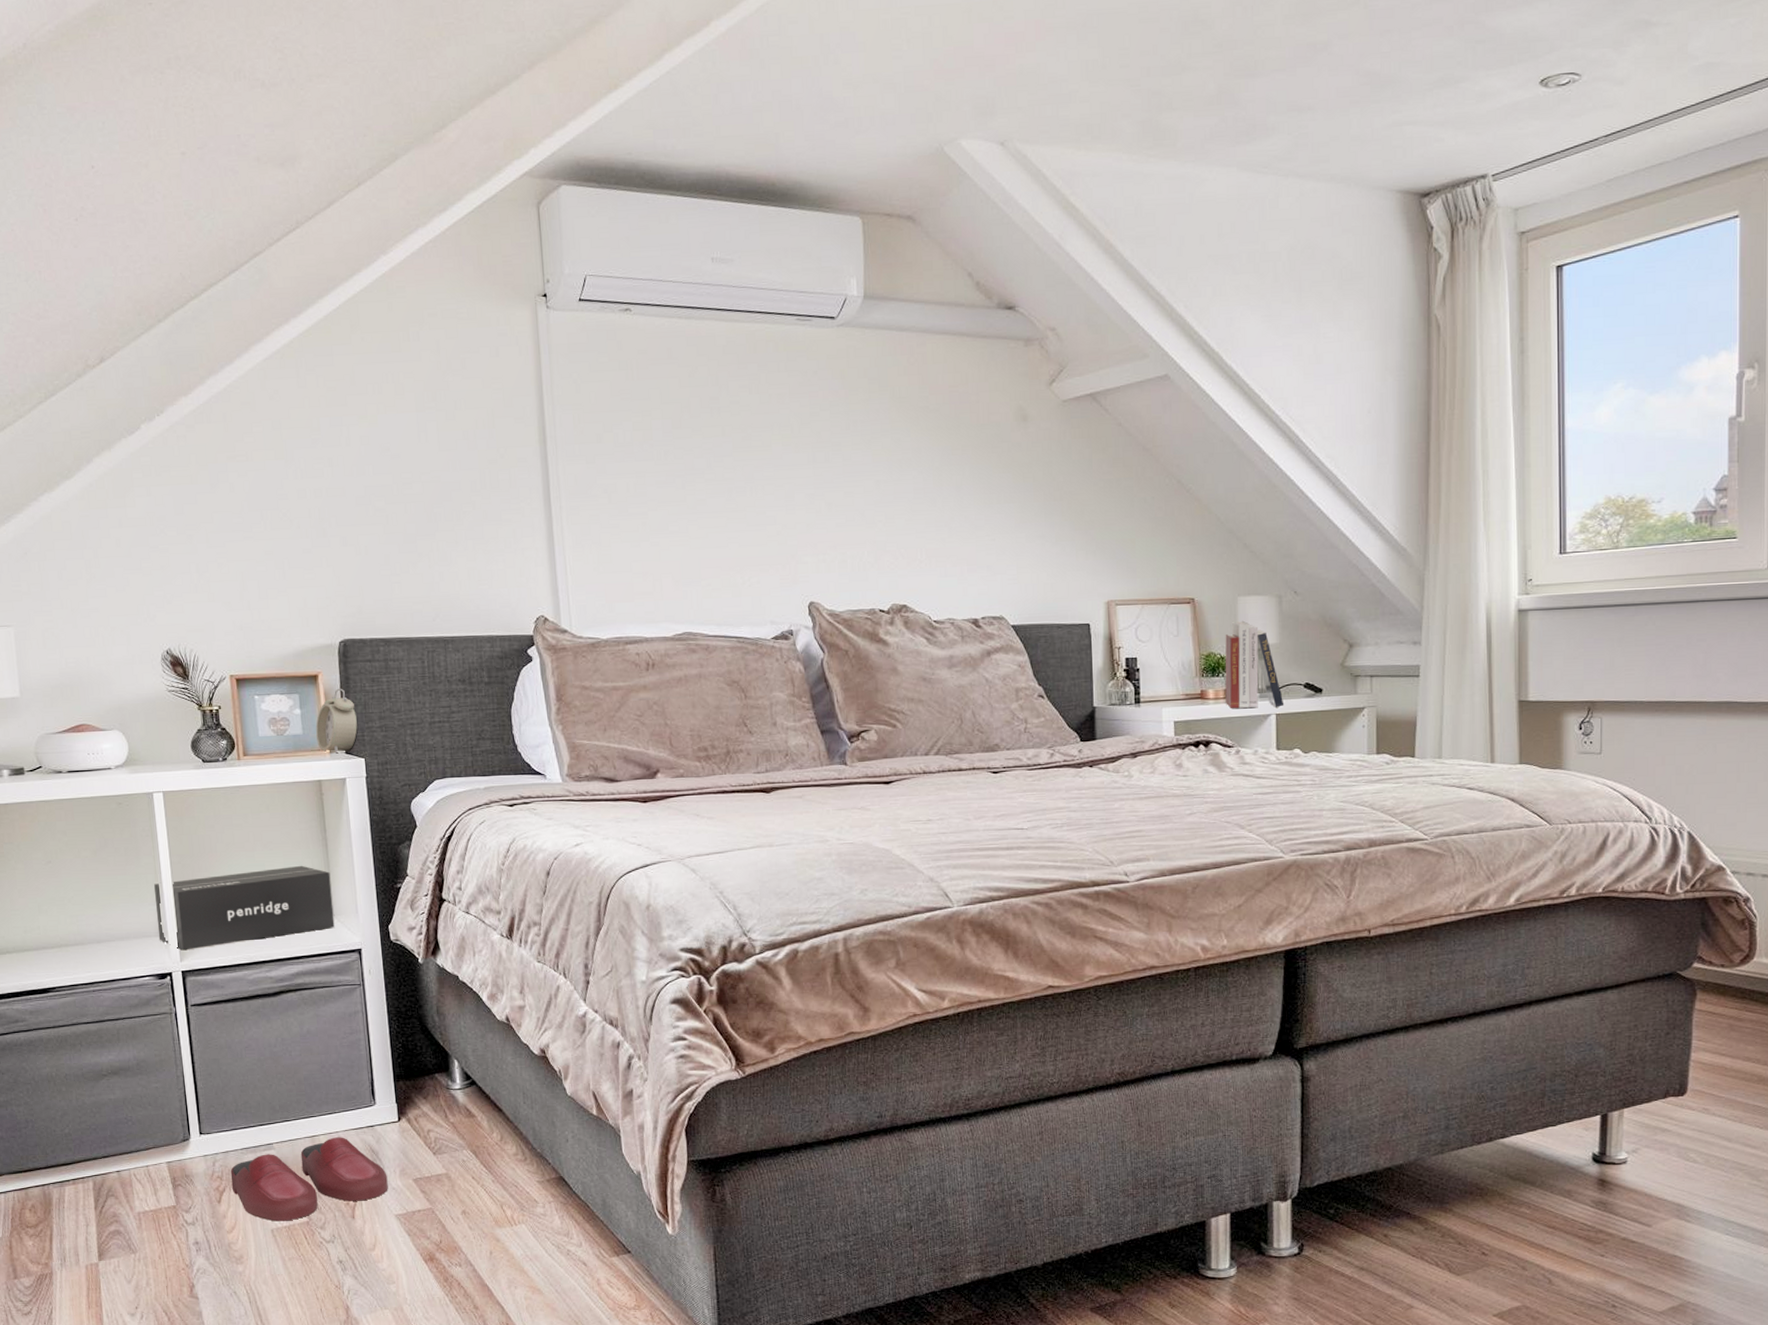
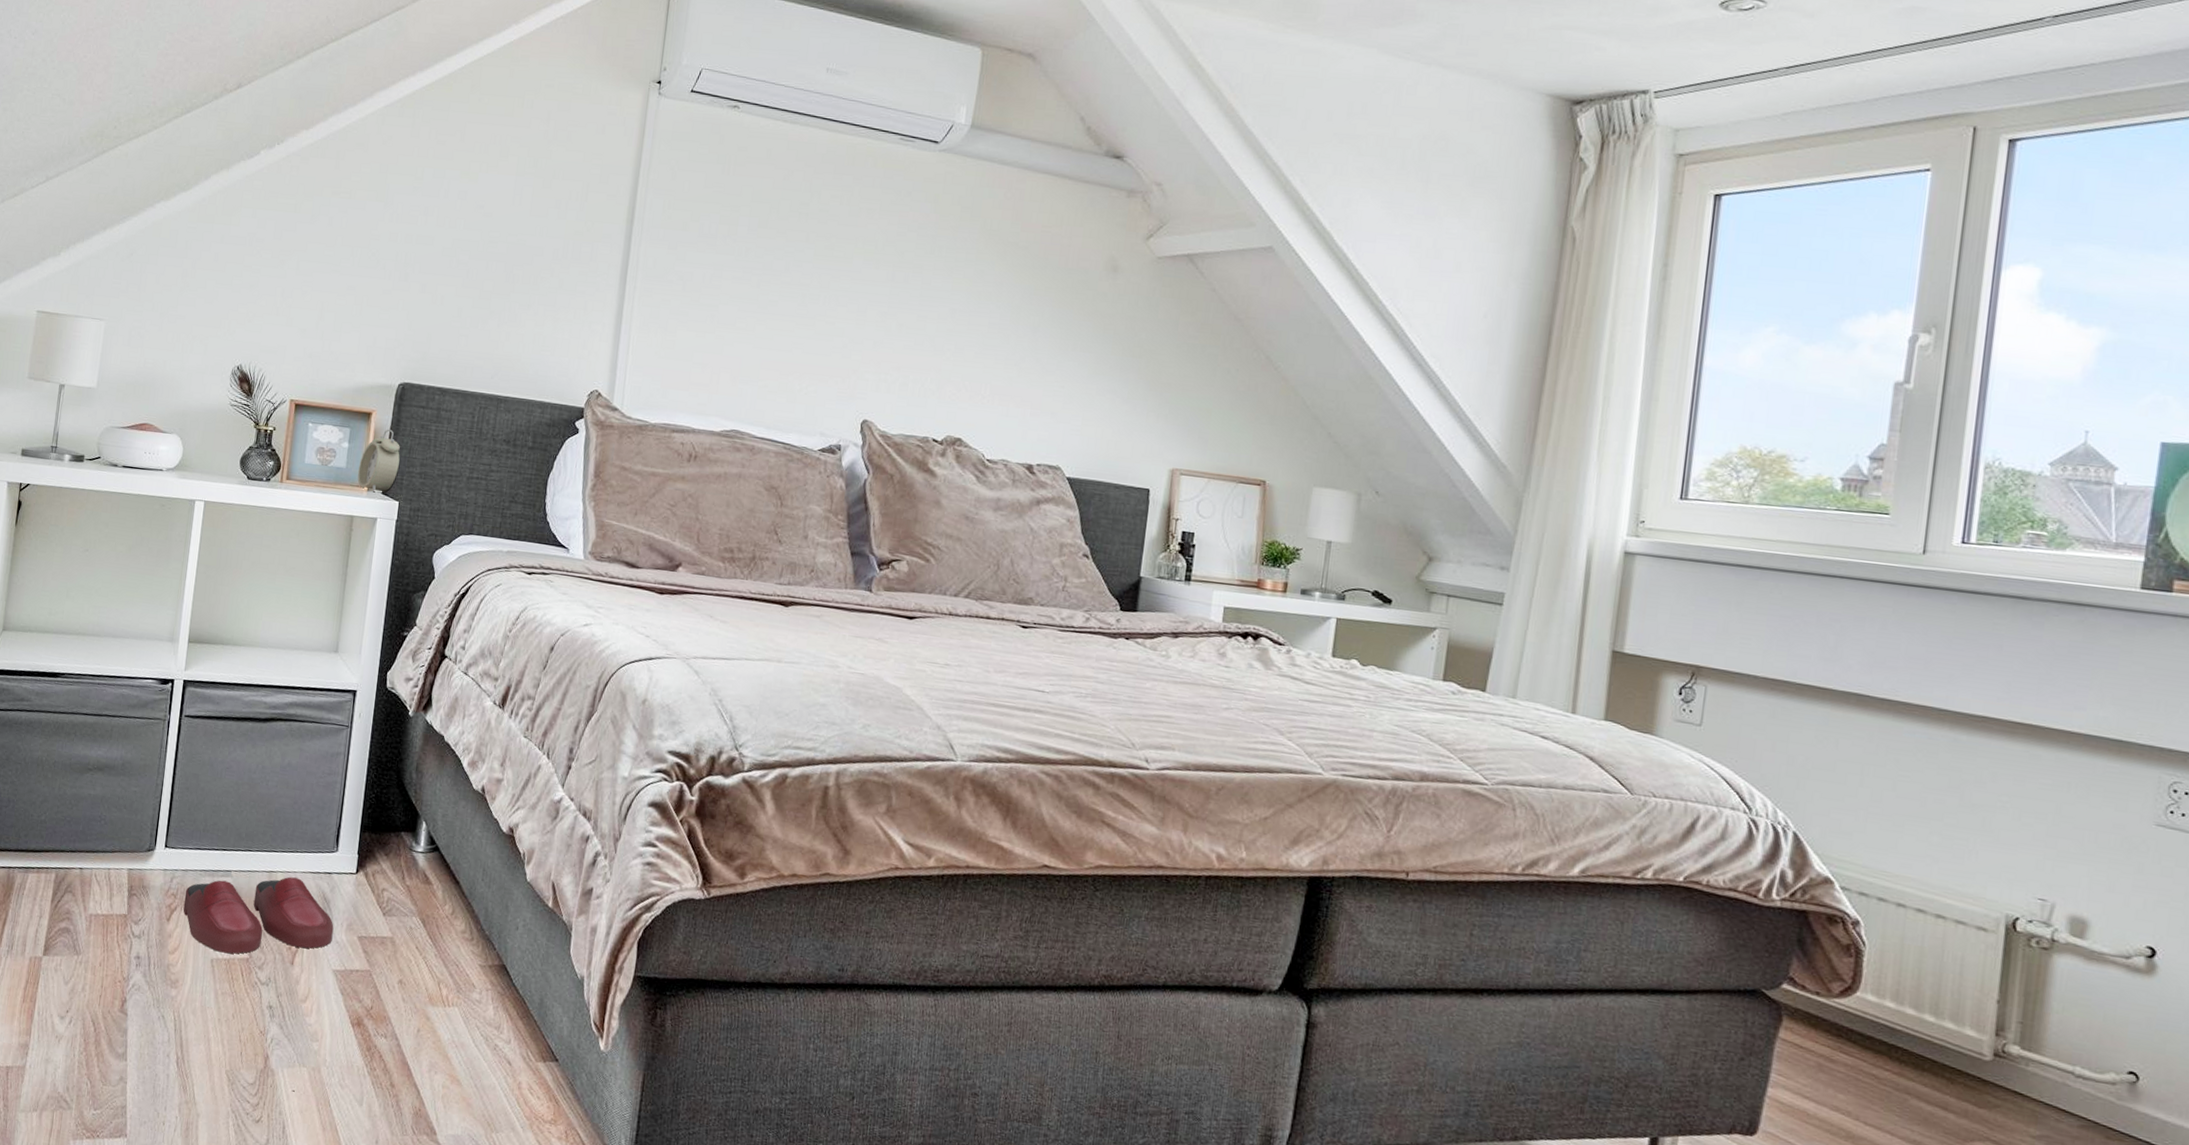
box: present [154,865,335,951] -> none [169,589,343,665]
books: present [1225,620,1285,708] -> none [1283,511,1348,612]

